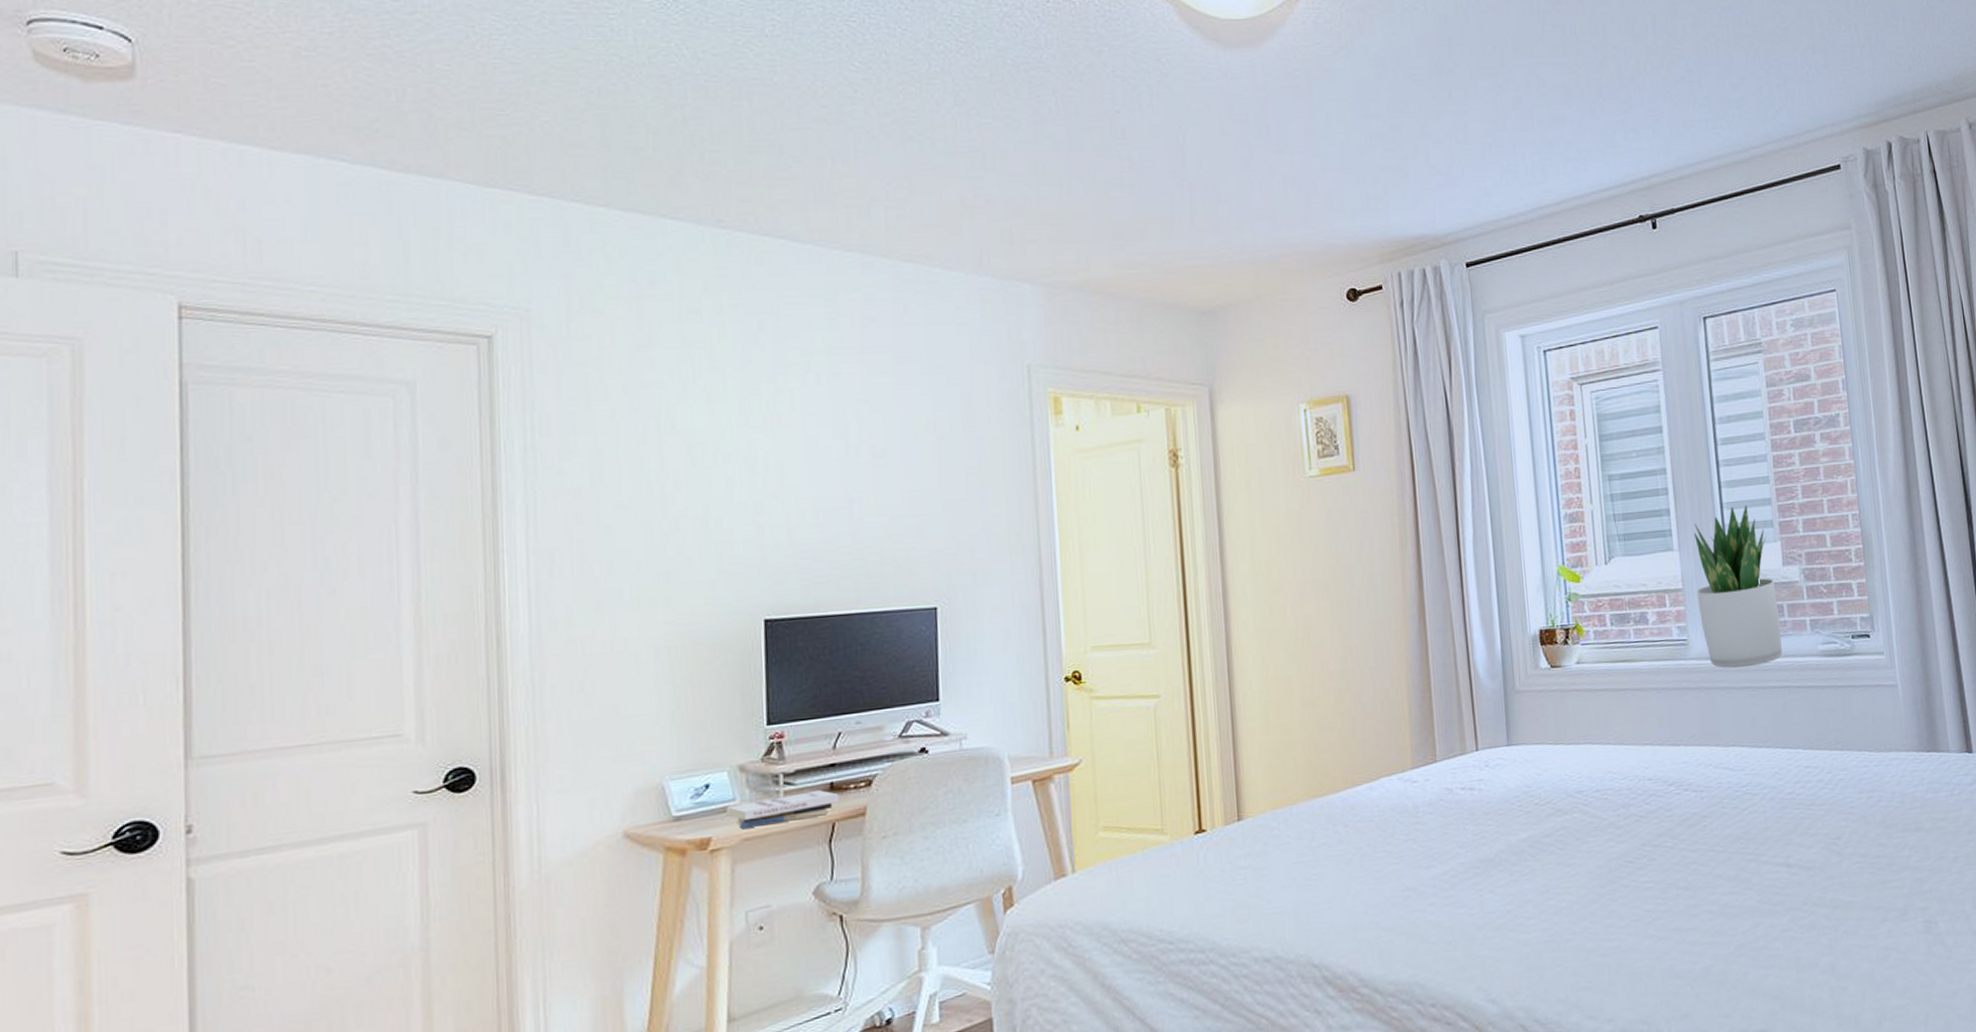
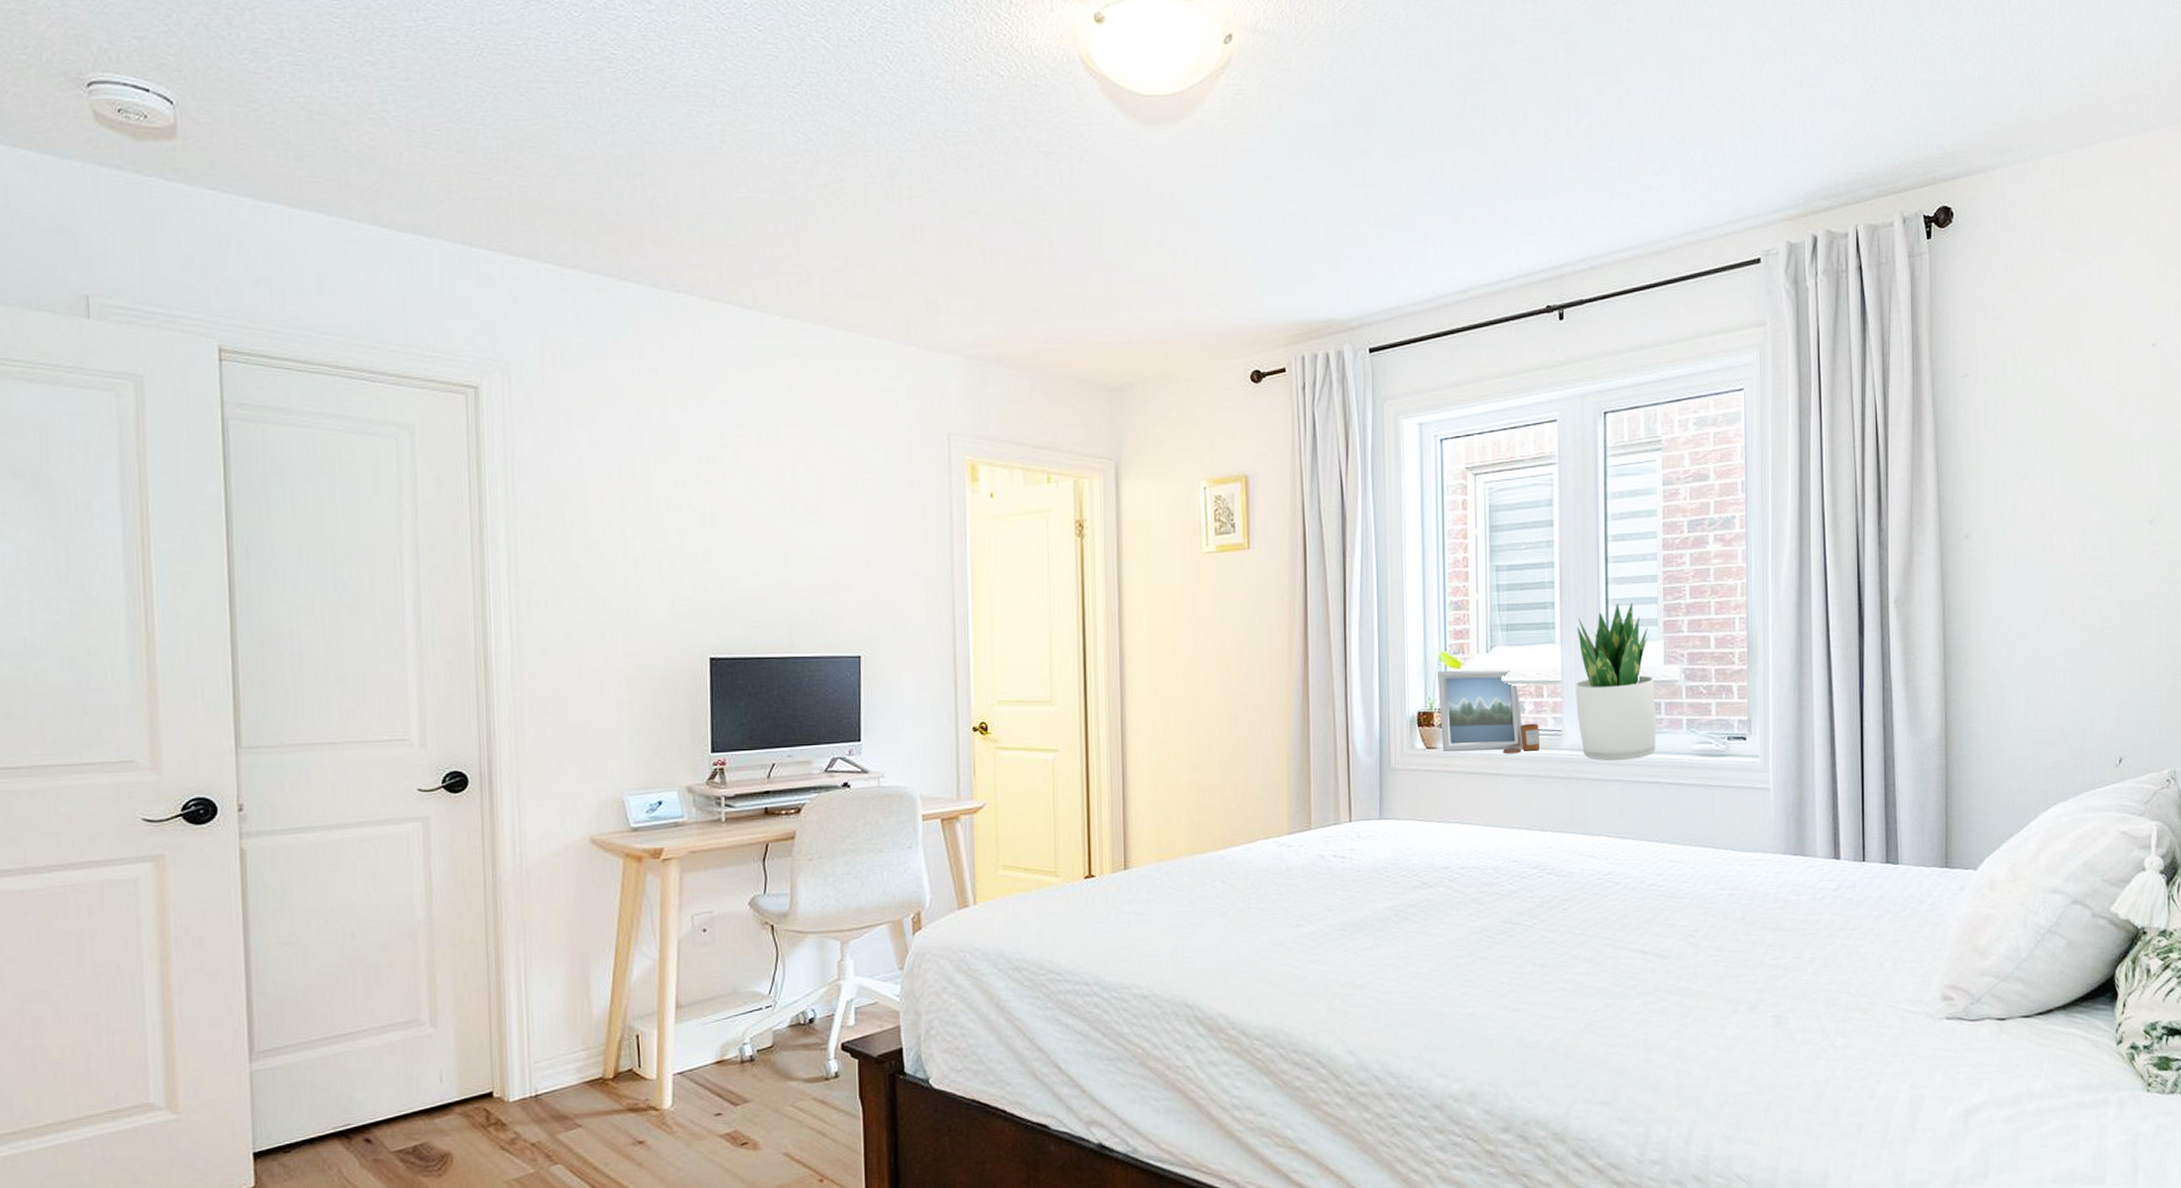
books: present [725,790,839,828] -> none [675,814,772,842]
picture frame: none [1557,580,1650,671] -> present [1438,669,1524,753]
candle: none [1629,634,1666,669] -> present [1503,723,1539,755]

